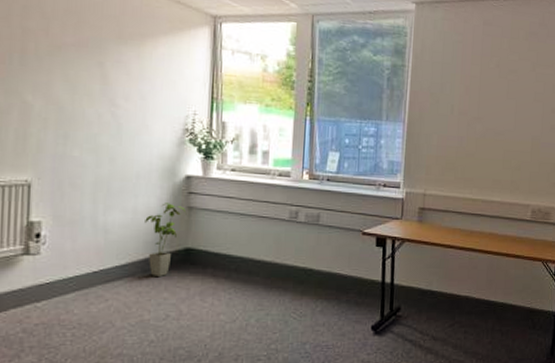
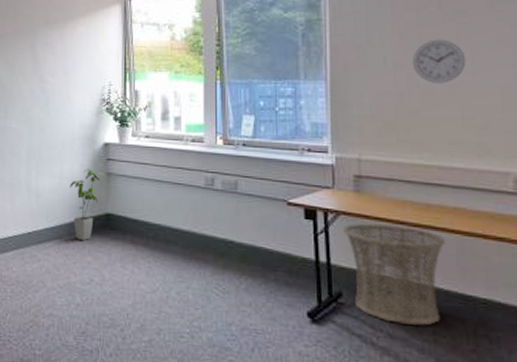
basket: none [406,248,480,328] -> present [343,223,445,326]
wall clock: none [472,93,512,131] -> present [412,39,467,83]

